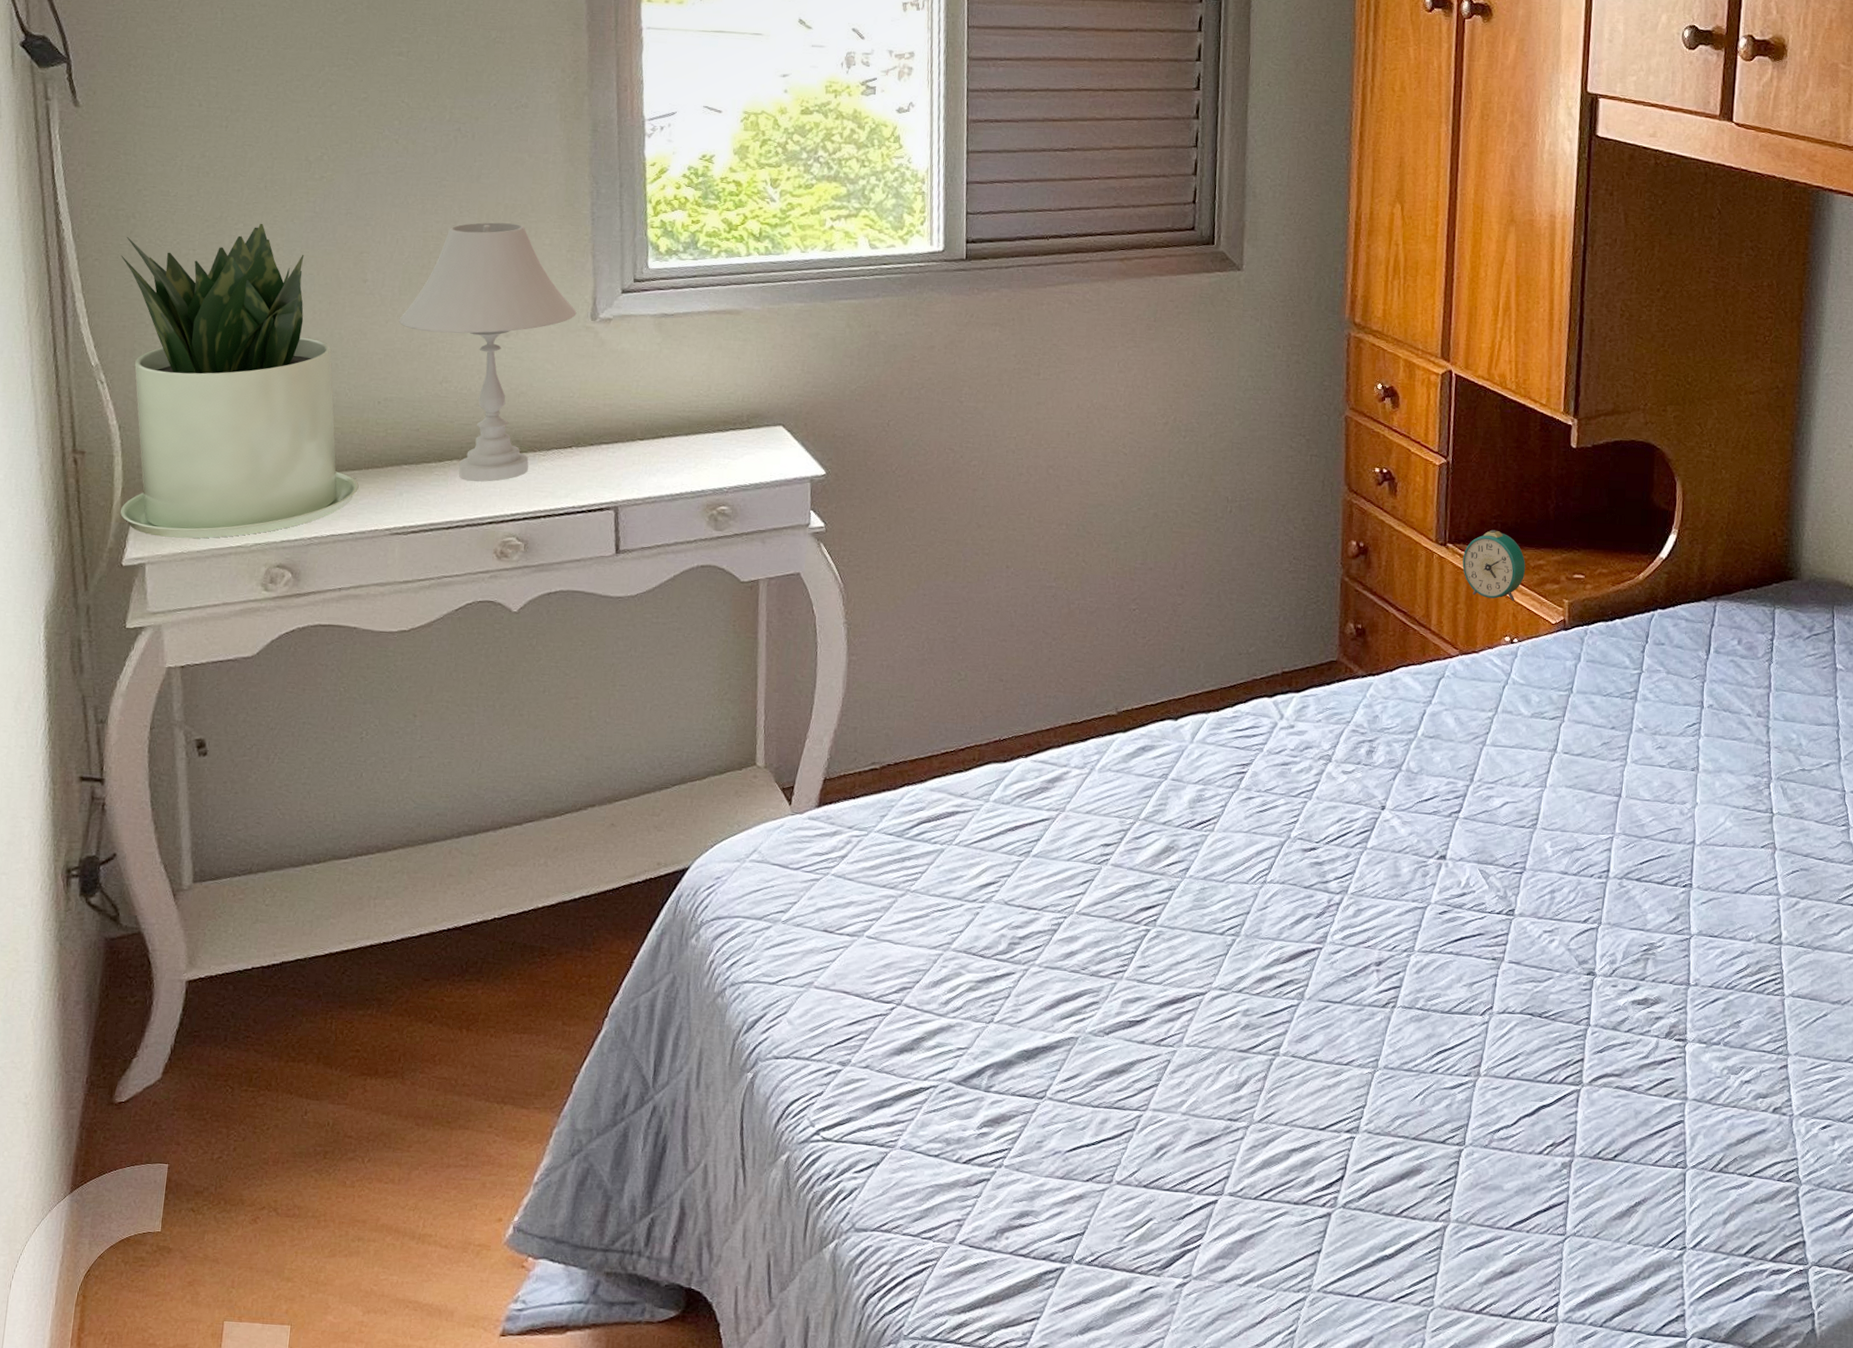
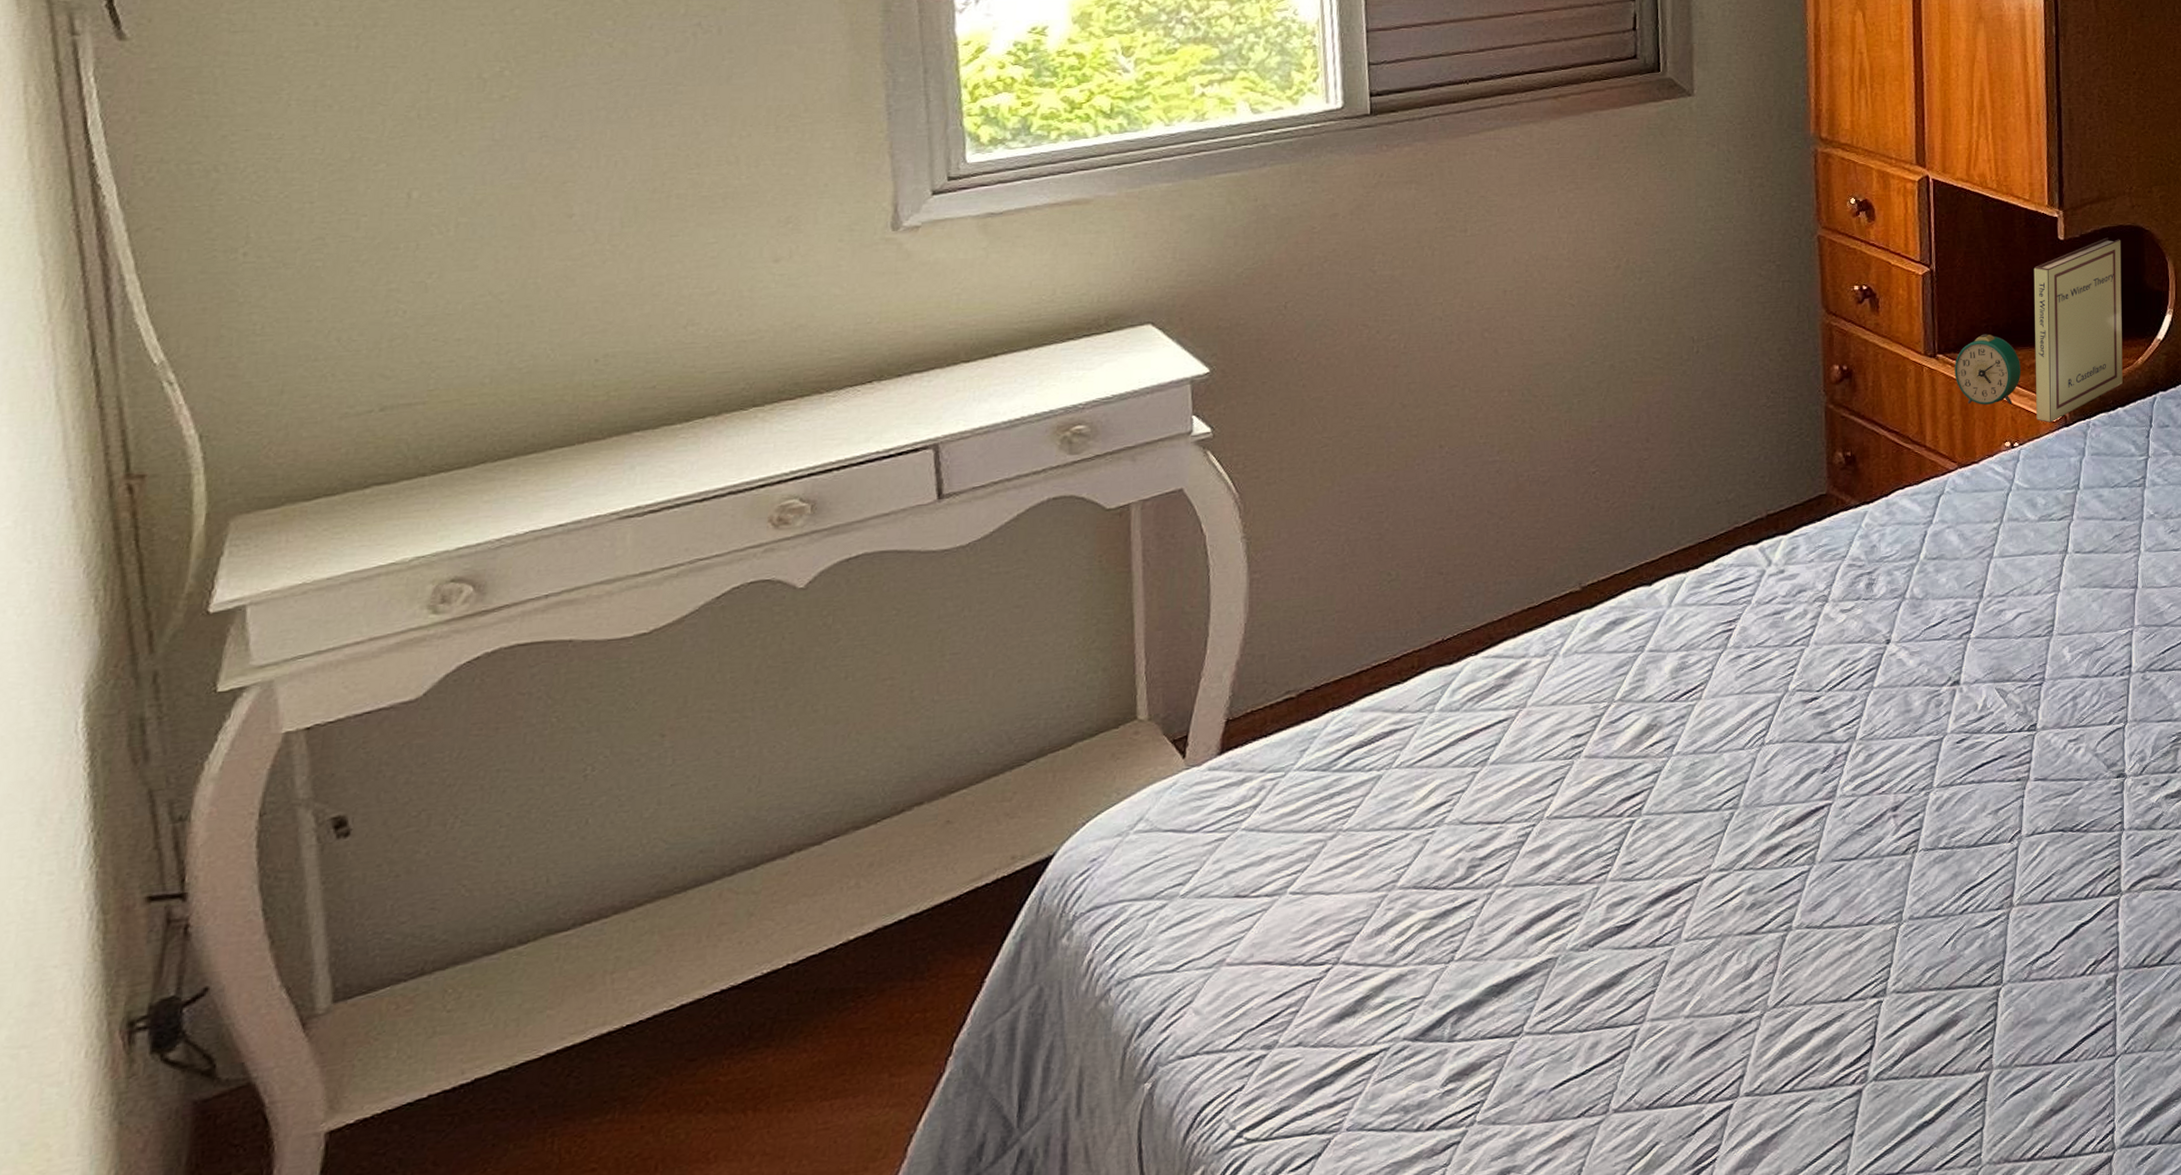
planter: present [119,223,359,539] -> none [197,160,570,568]
table lamp: present [399,222,577,482] -> none [621,128,872,440]
book: none [1536,450,1632,625] -> present [2033,237,2123,423]

